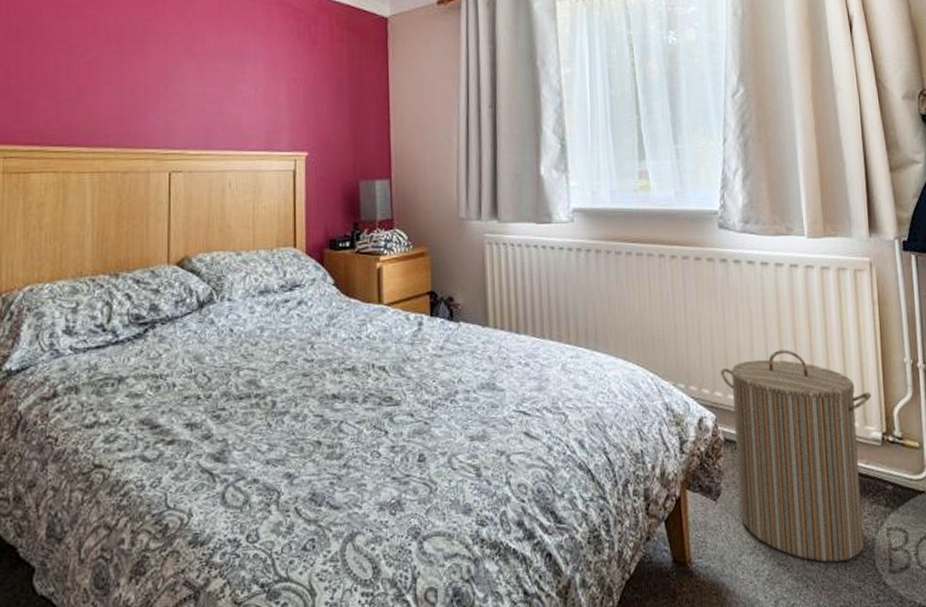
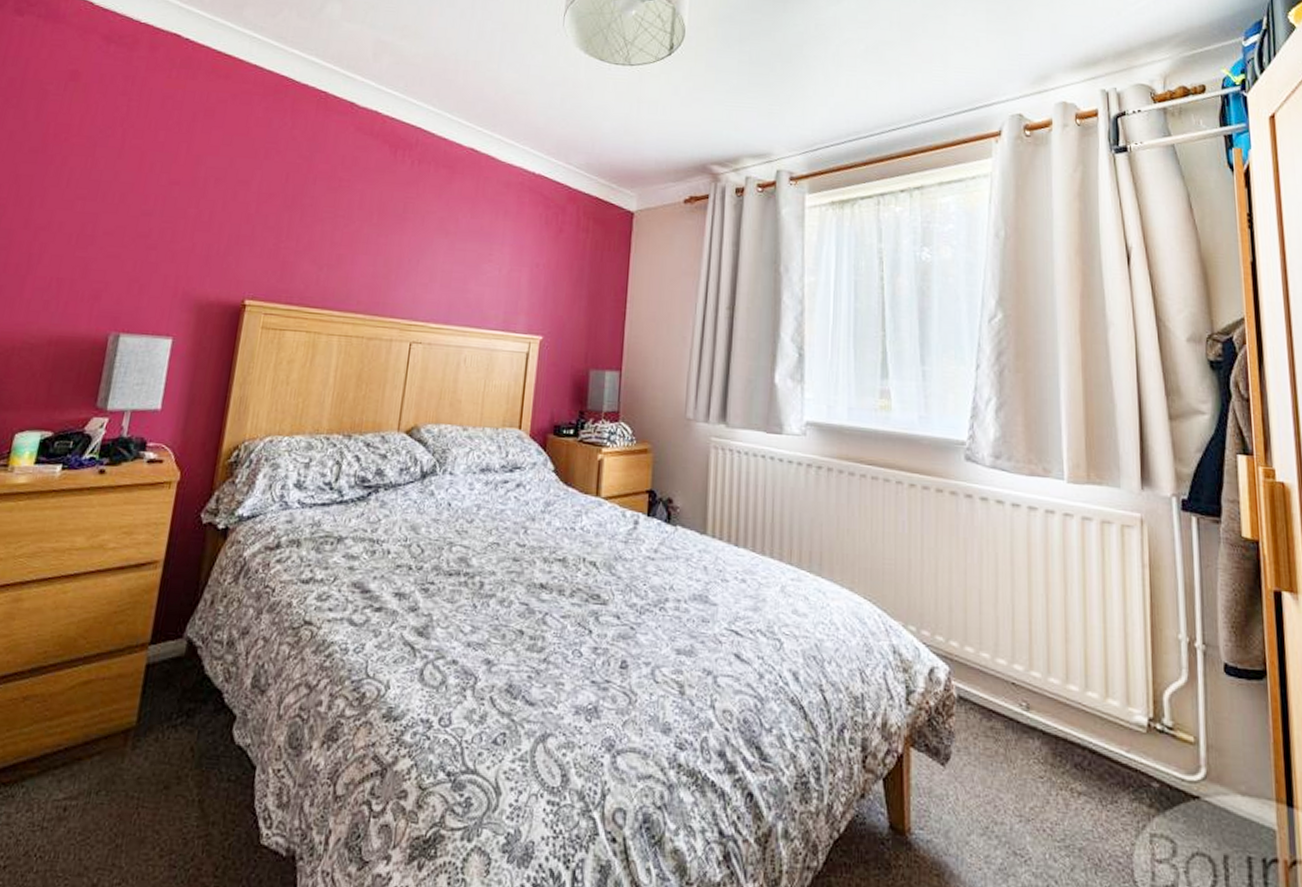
laundry hamper: present [720,349,871,562] -> none [958,604,1137,864]

